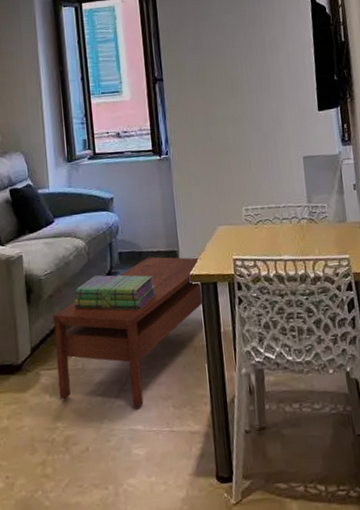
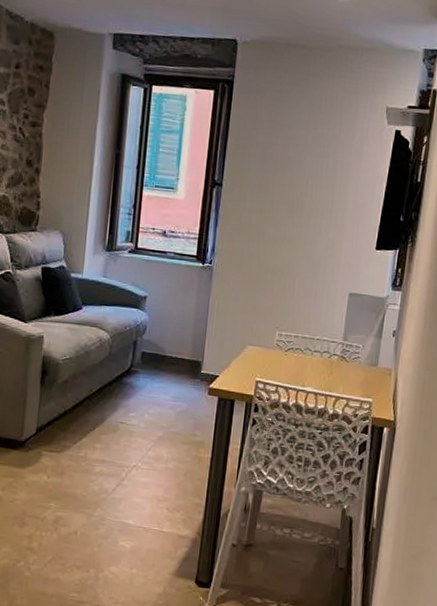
coffee table: present [53,256,204,409] -> none [57,362,224,504]
stack of books: present [74,275,157,310] -> none [87,370,173,412]

